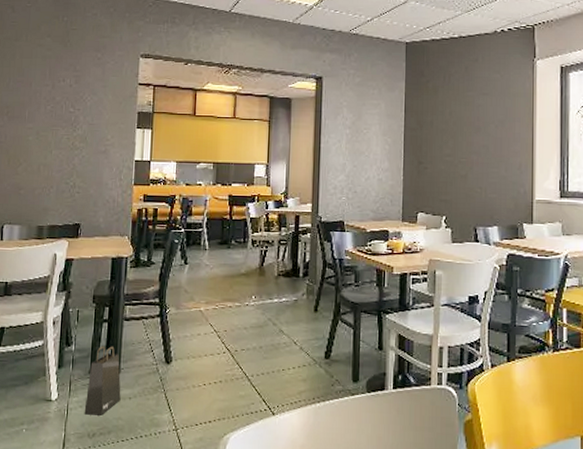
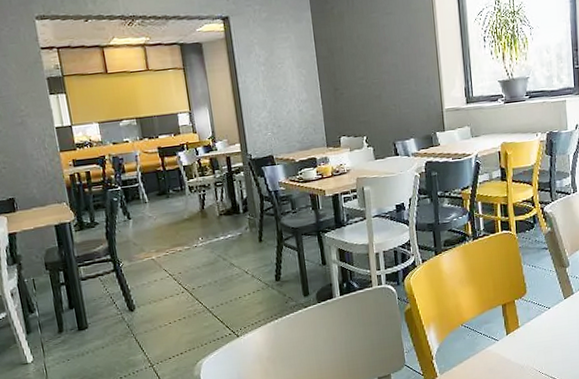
shopping bag: present [84,346,121,416] -> none [57,305,94,370]

